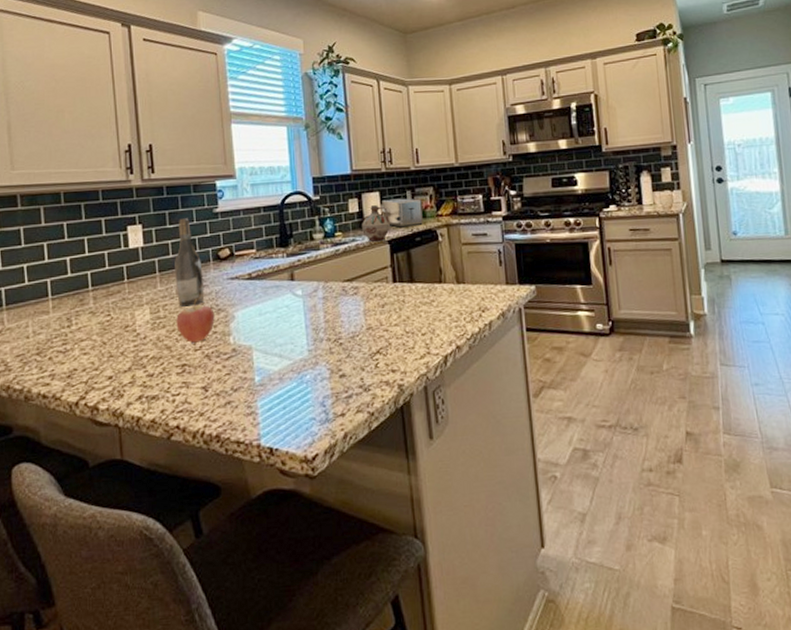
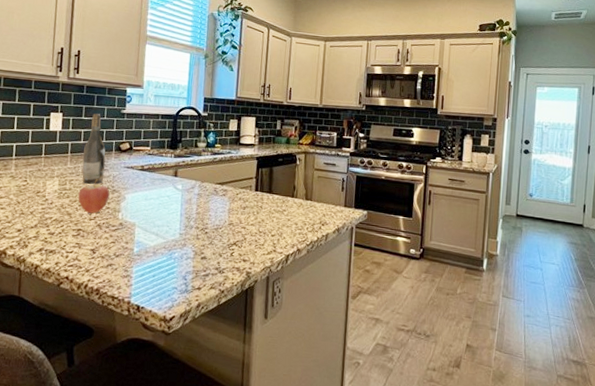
ceramic jug: present [362,205,390,242] -> none [237,127,261,157]
toaster: present [382,198,423,229] -> none [255,124,288,150]

